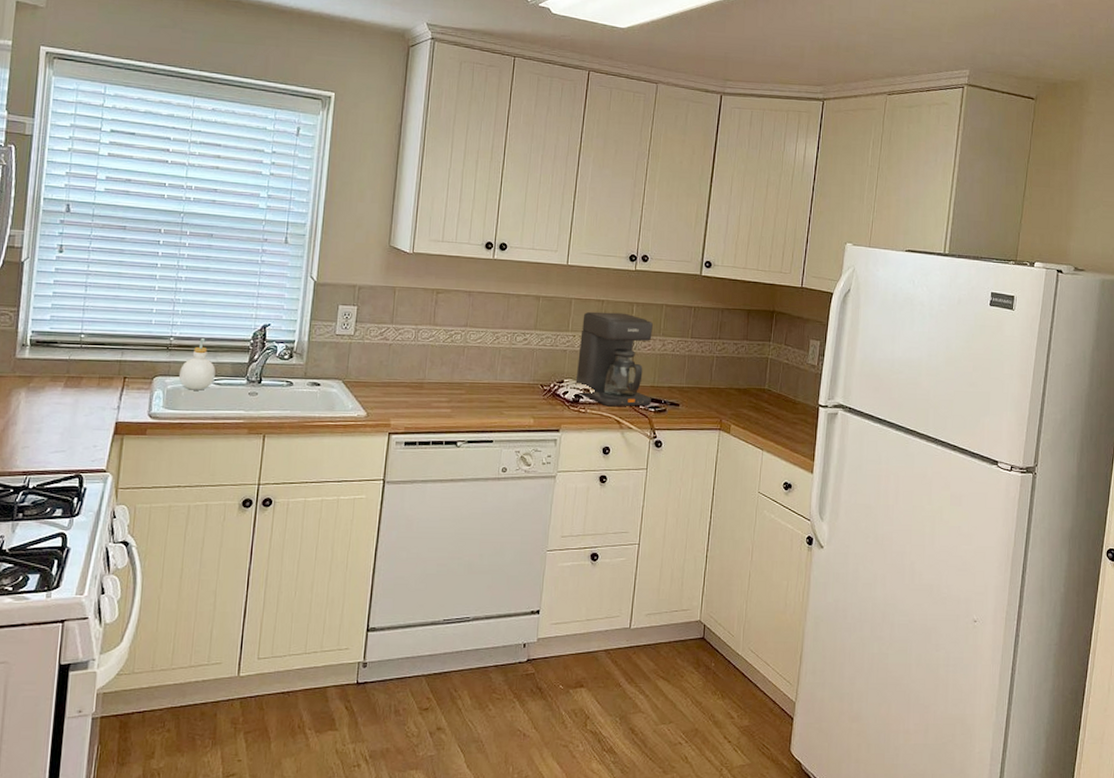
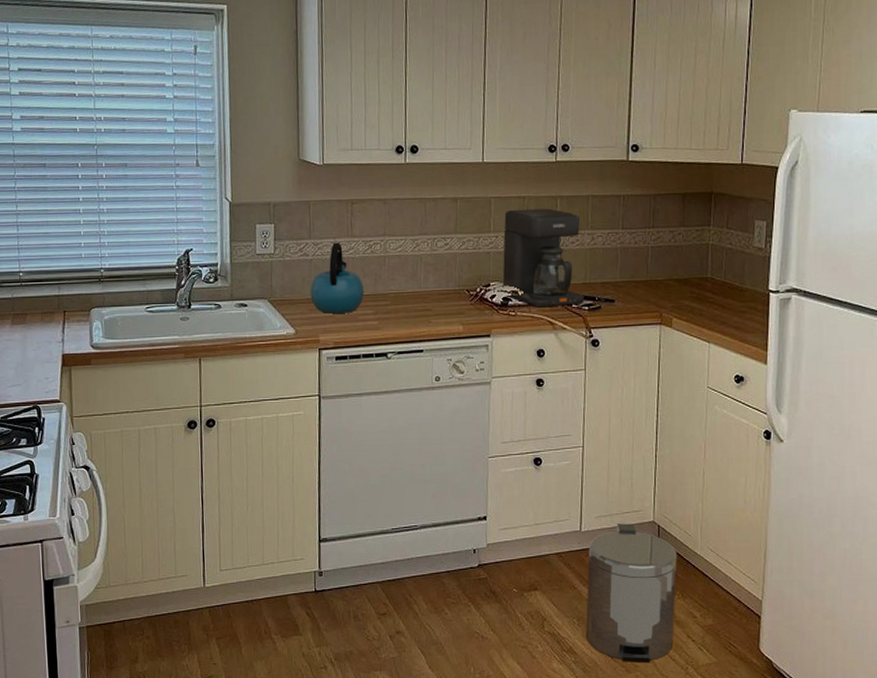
soap dispenser: present [178,338,216,390] -> none [113,268,147,319]
kettle: none [385,329,440,400] -> present [310,242,364,315]
trash can: none [626,622,720,764] -> present [585,523,677,663]

